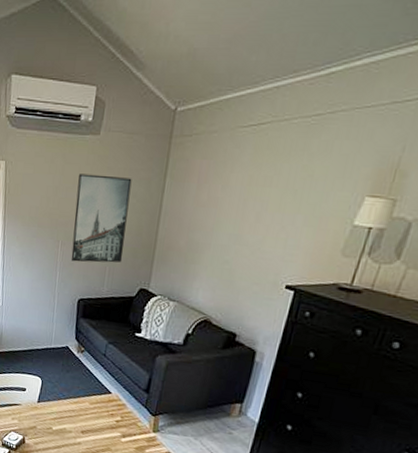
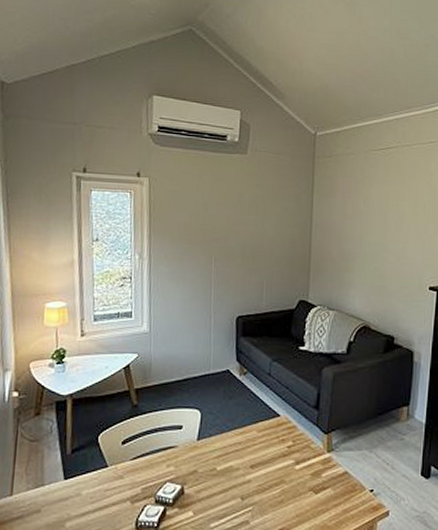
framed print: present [71,173,132,263] -> none [226,190,282,278]

